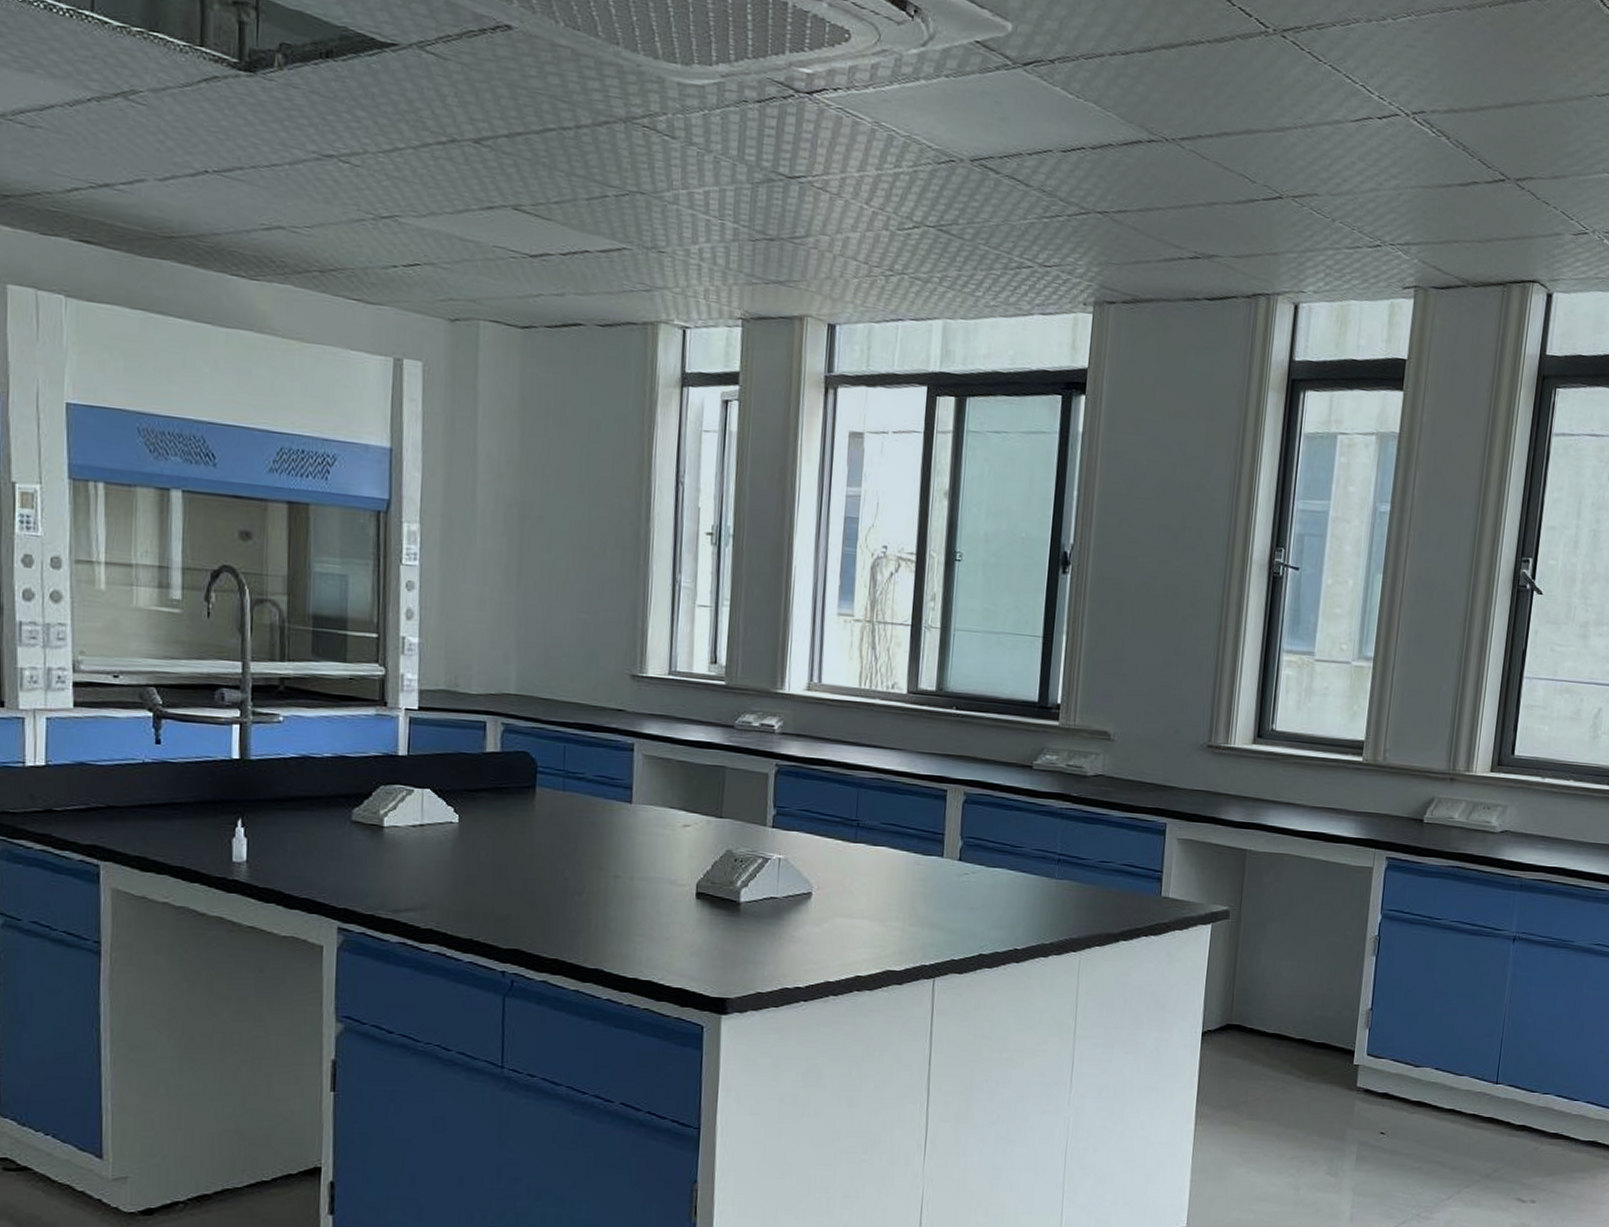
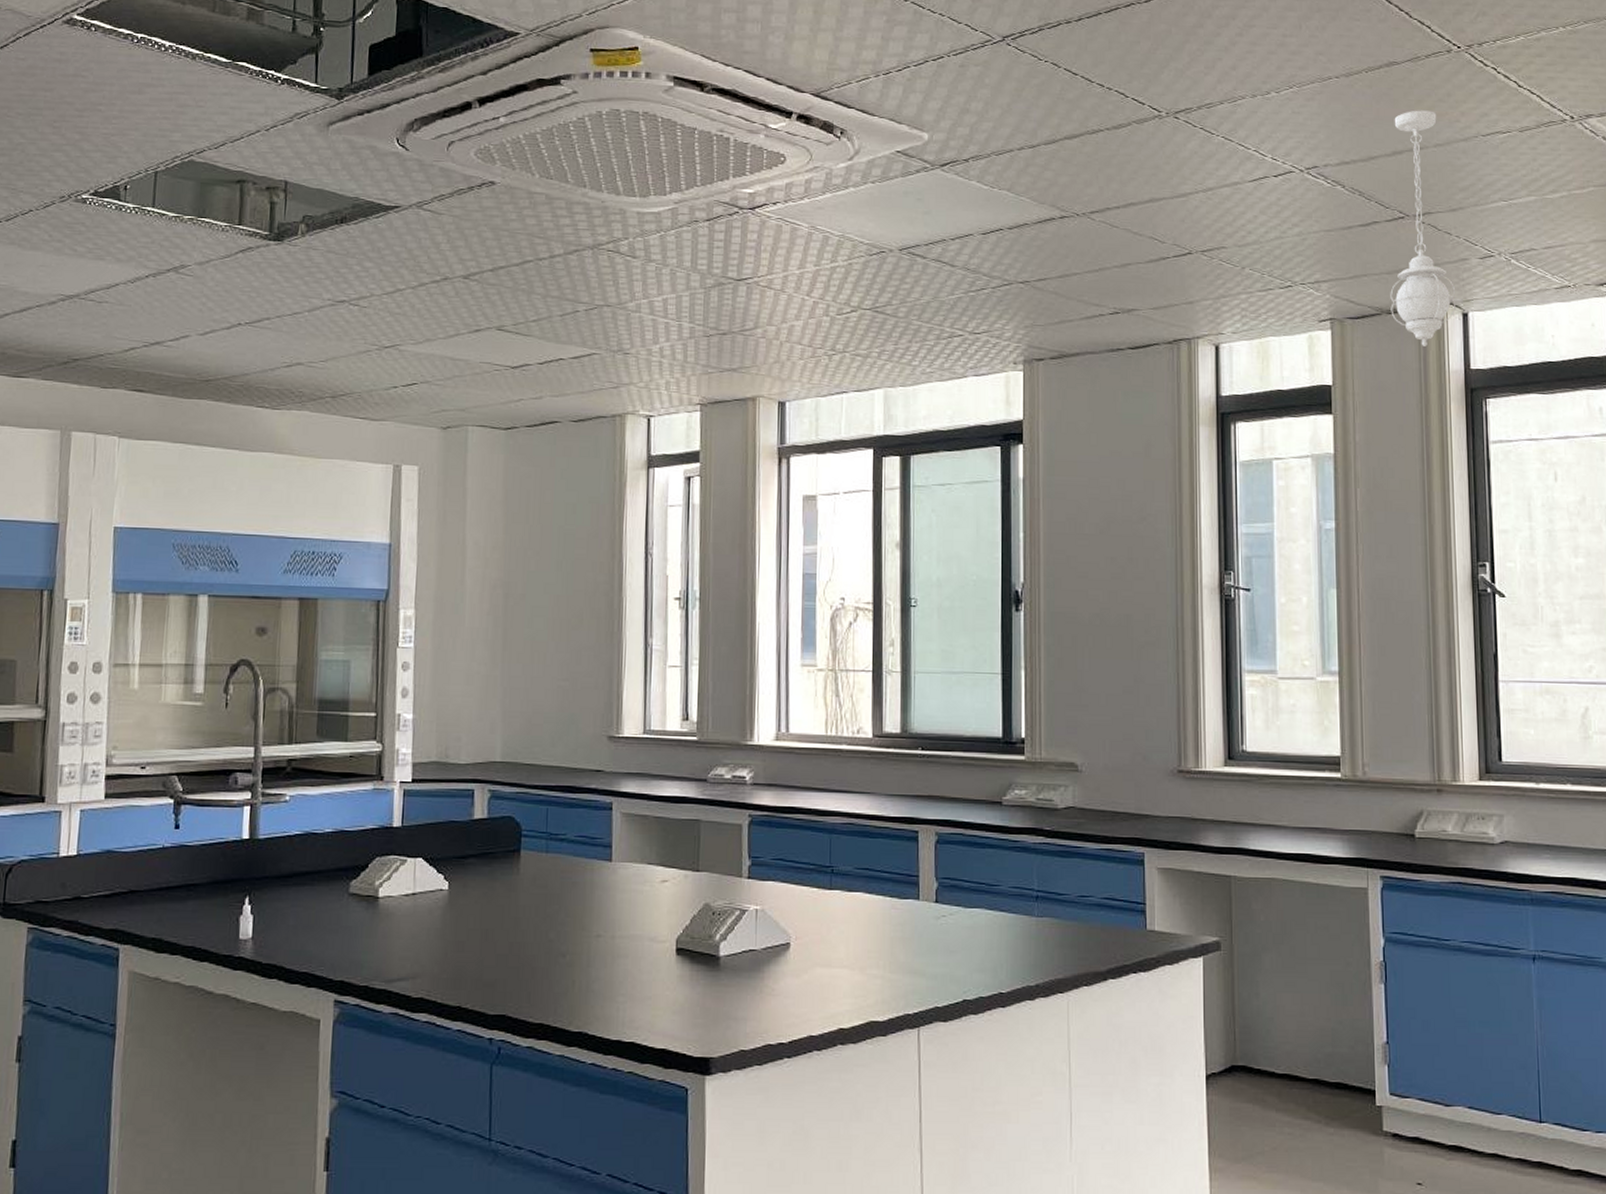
pendant light: none [1476,57,1555,326] -> present [1390,110,1457,346]

